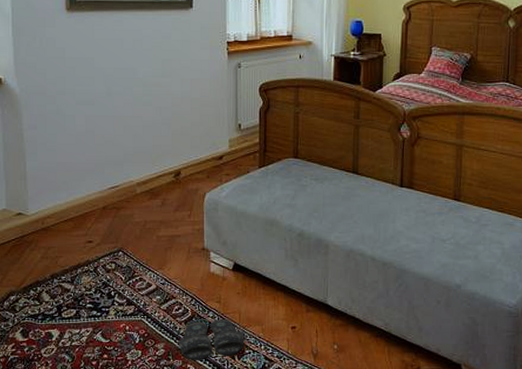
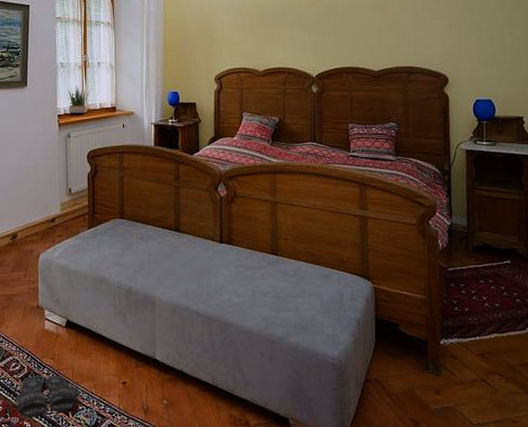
potted plant: none [238,10,264,44] -> present [67,86,90,116]

